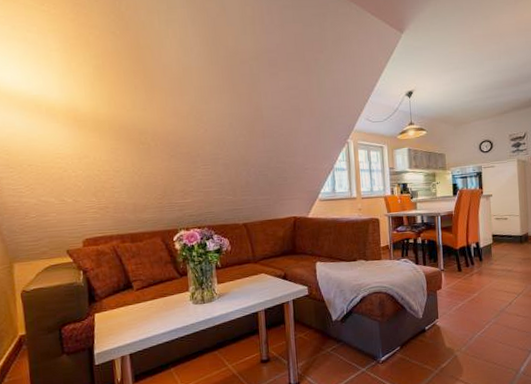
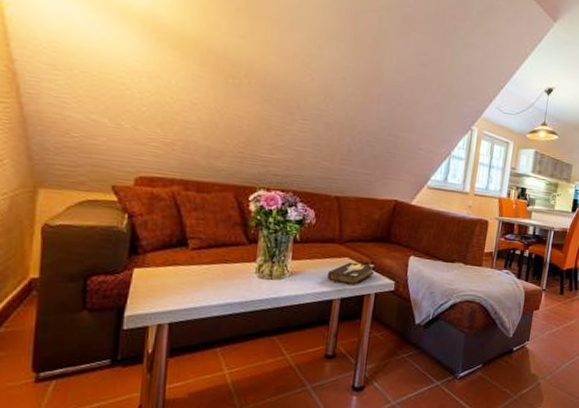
hardback book: none [250,275,289,297] -> present [327,262,375,286]

